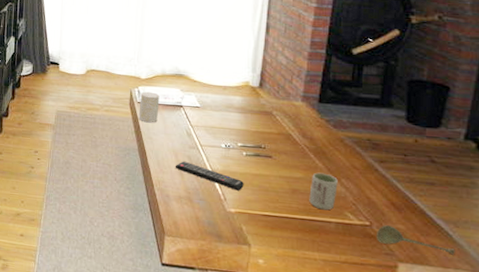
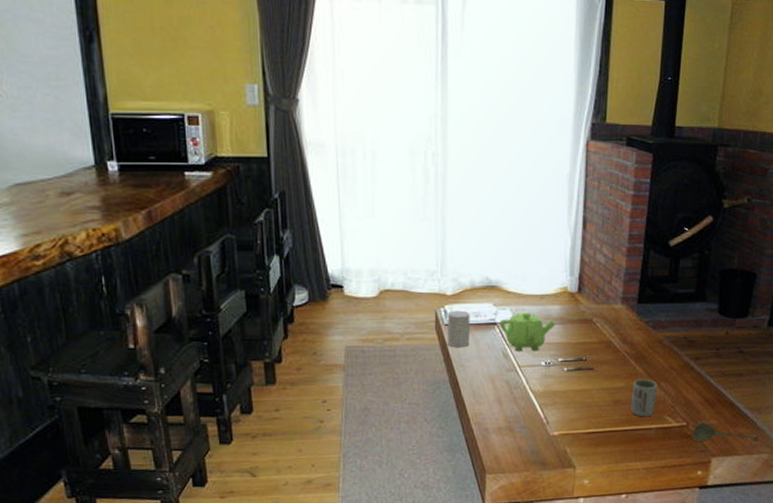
remote control: present [175,161,244,191] -> none [492,387,566,411]
teapot: none [185,99,236,134] -> present [499,312,555,352]

